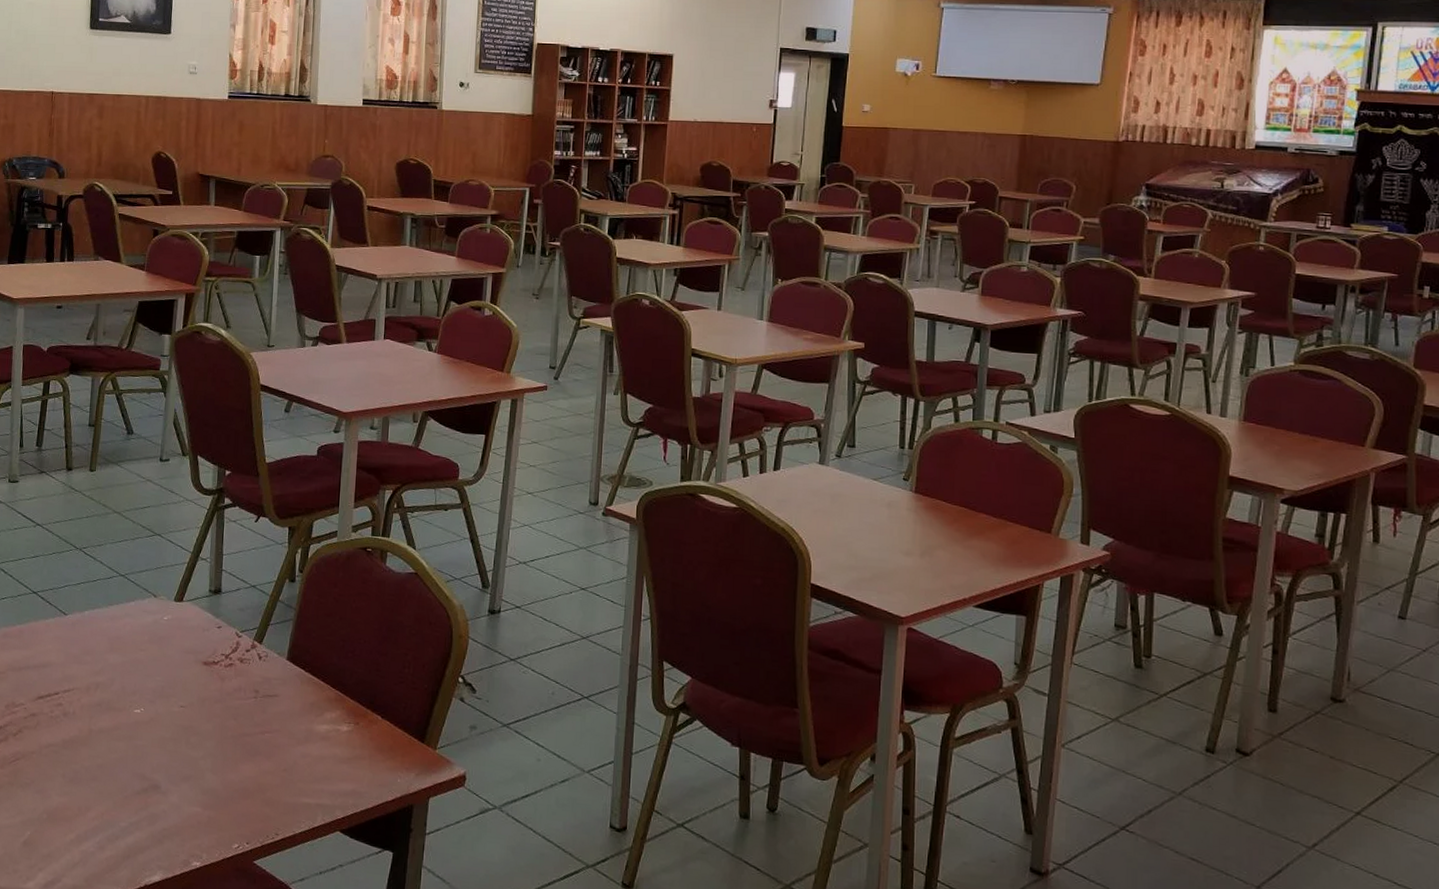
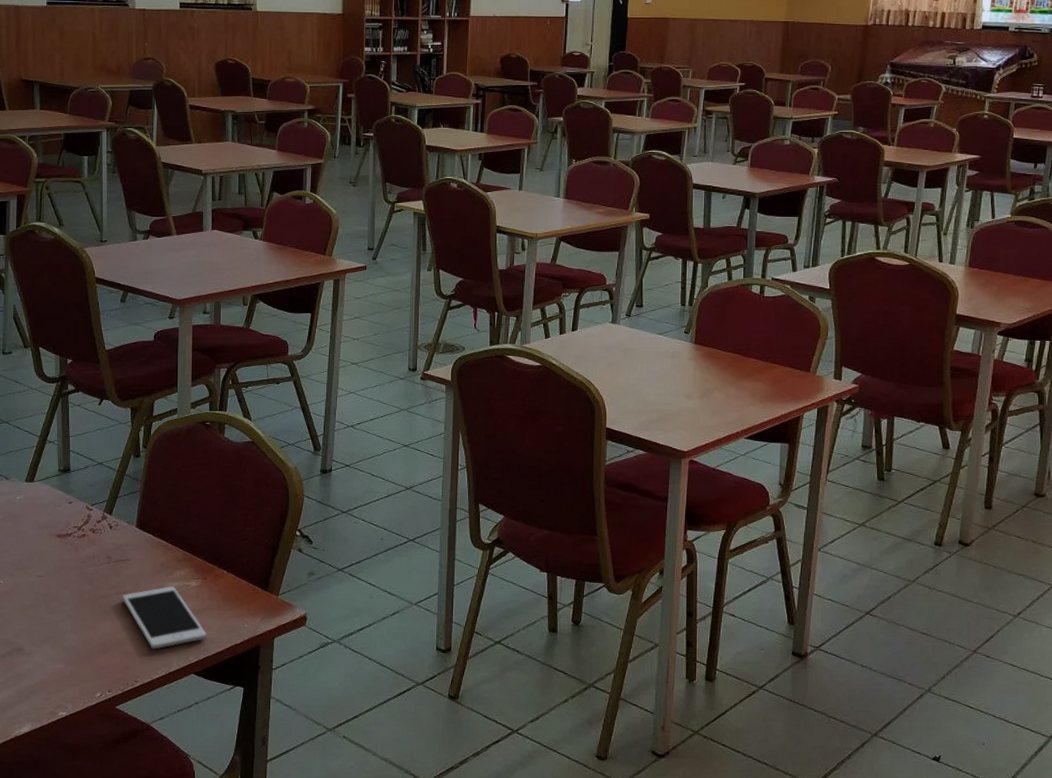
cell phone: none [267,728,356,800] -> present [122,586,207,650]

